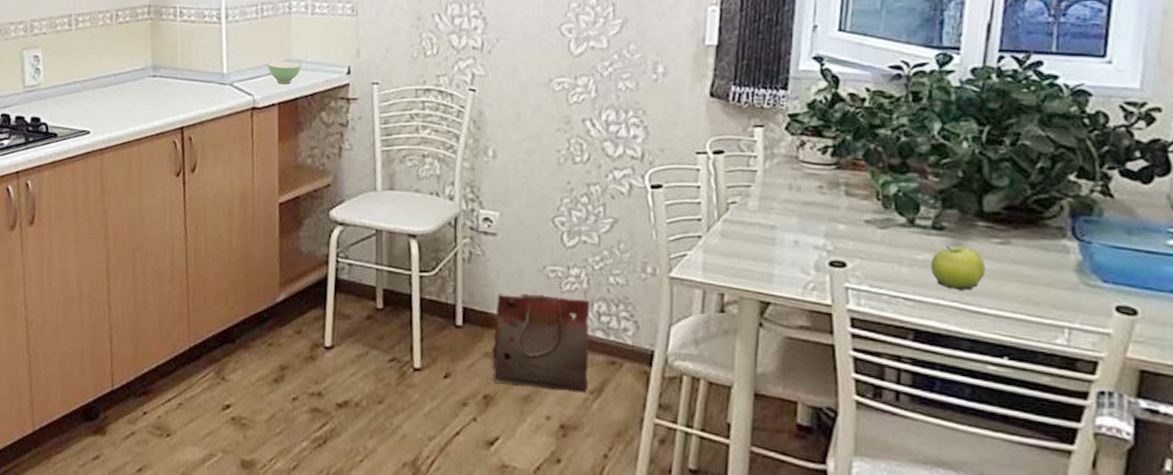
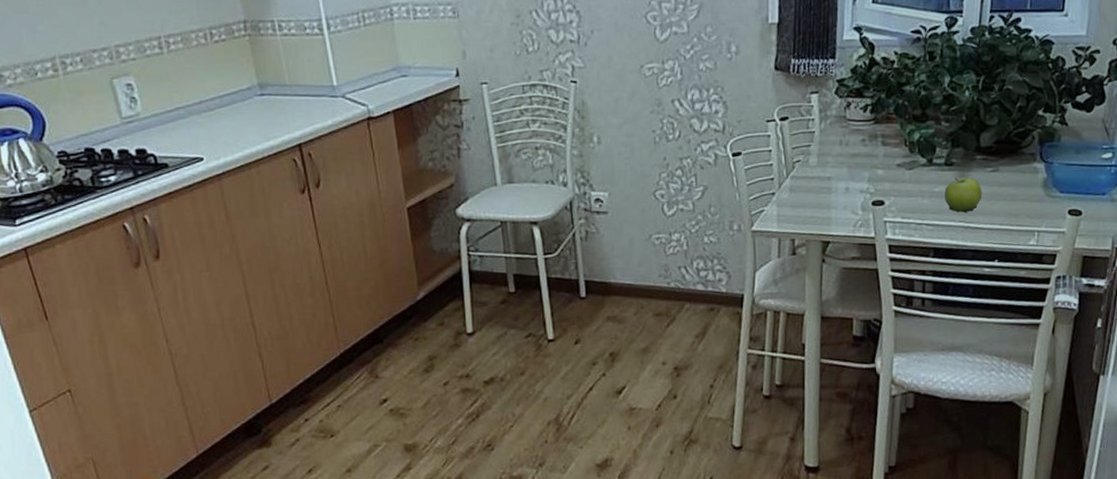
bowl: present [267,61,302,85] -> none [376,69,411,92]
shopping bag: present [491,292,591,393] -> none [612,260,694,342]

